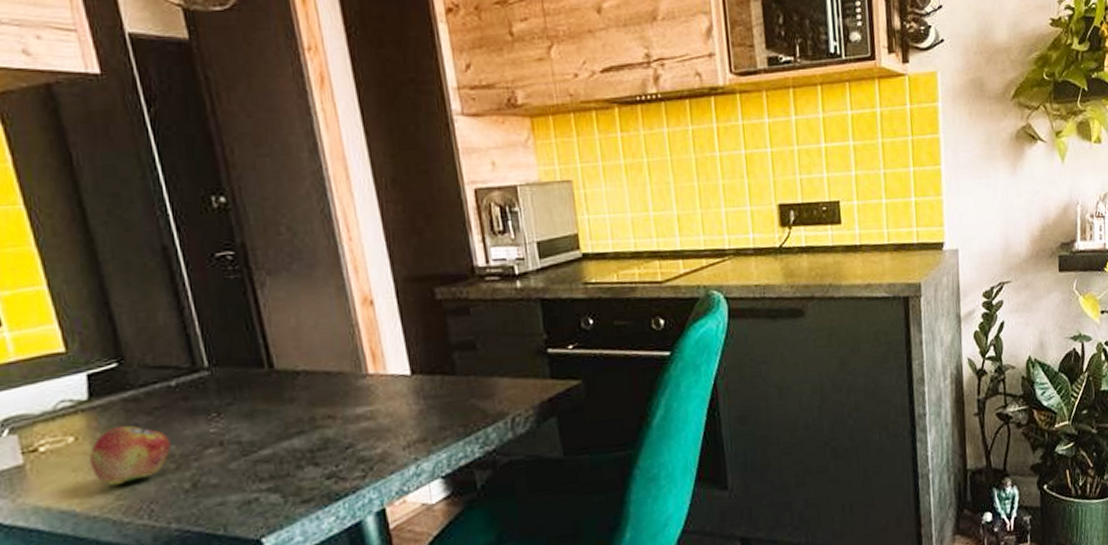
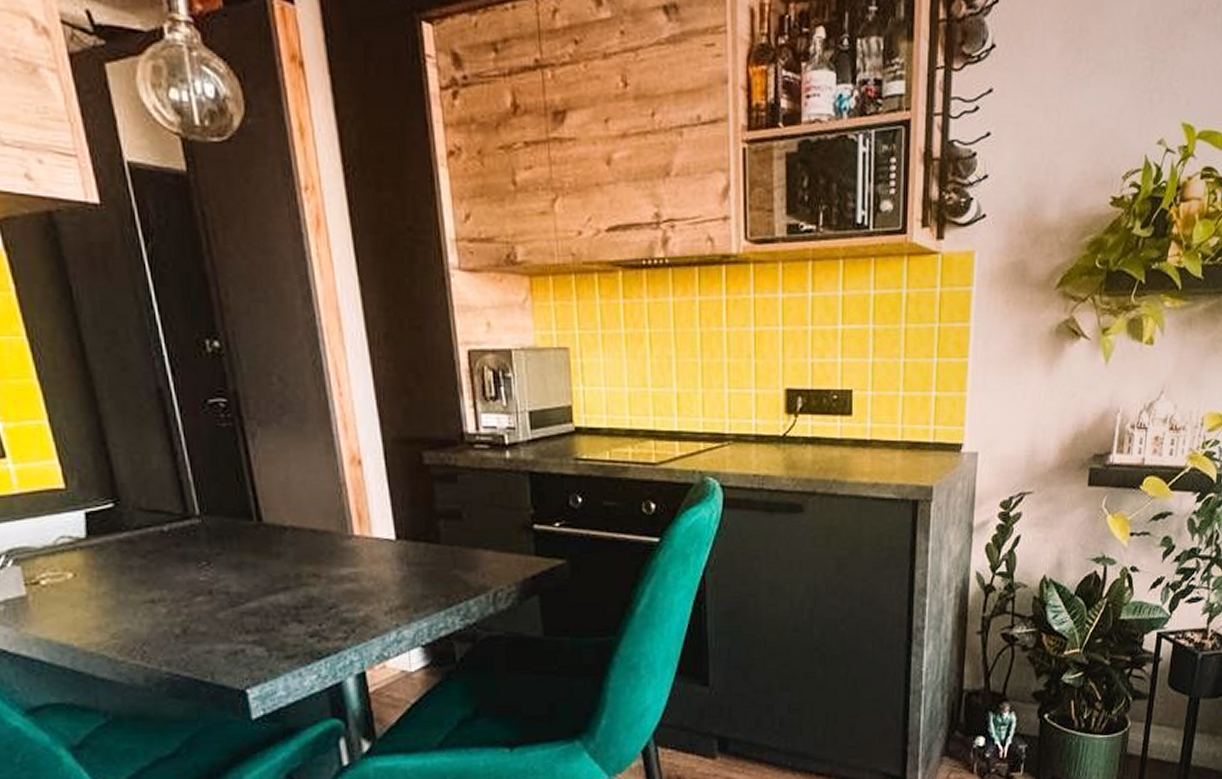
fruit: present [90,425,171,486] -> none [87,566,163,625]

